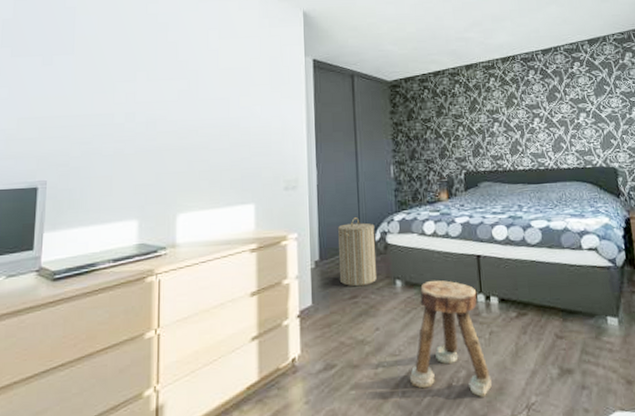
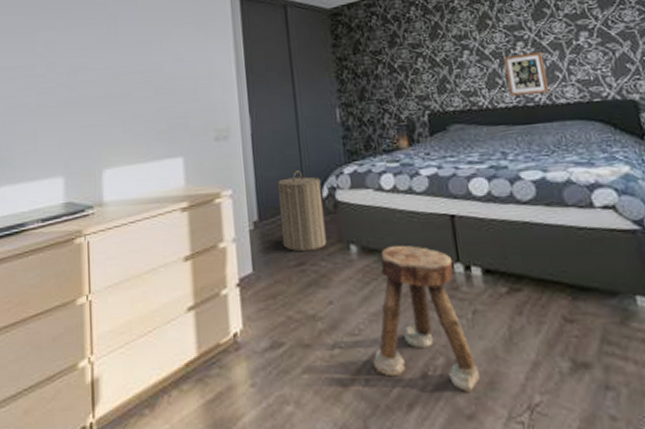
picture frame: none [524,127,555,161] -> present [504,52,549,96]

